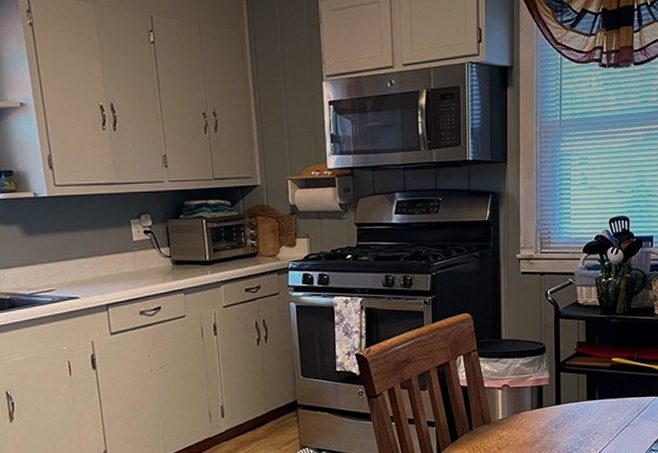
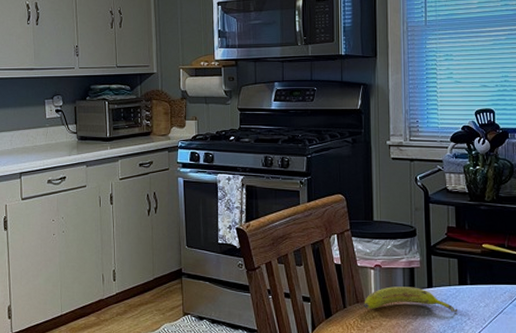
fruit: none [490,405,586,430] -> present [364,286,458,313]

